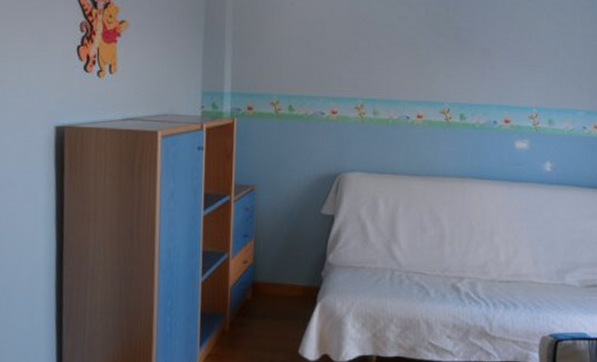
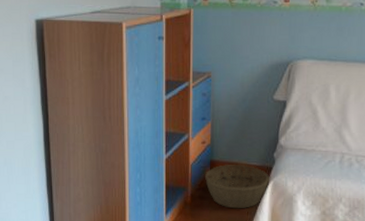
basket: none [246,285,318,336] -> present [205,164,270,209]

